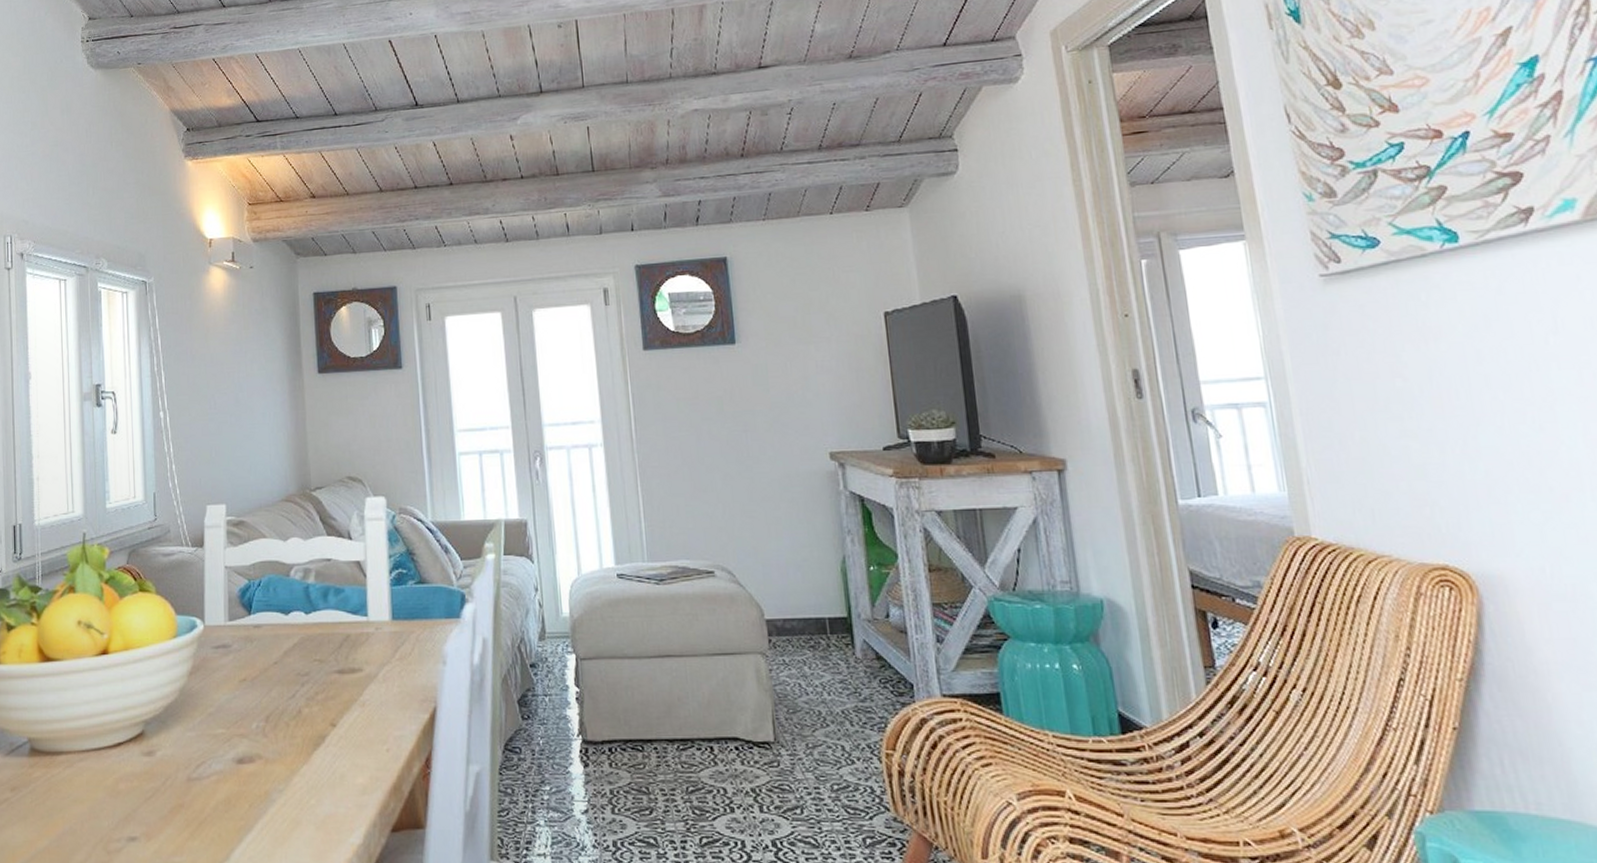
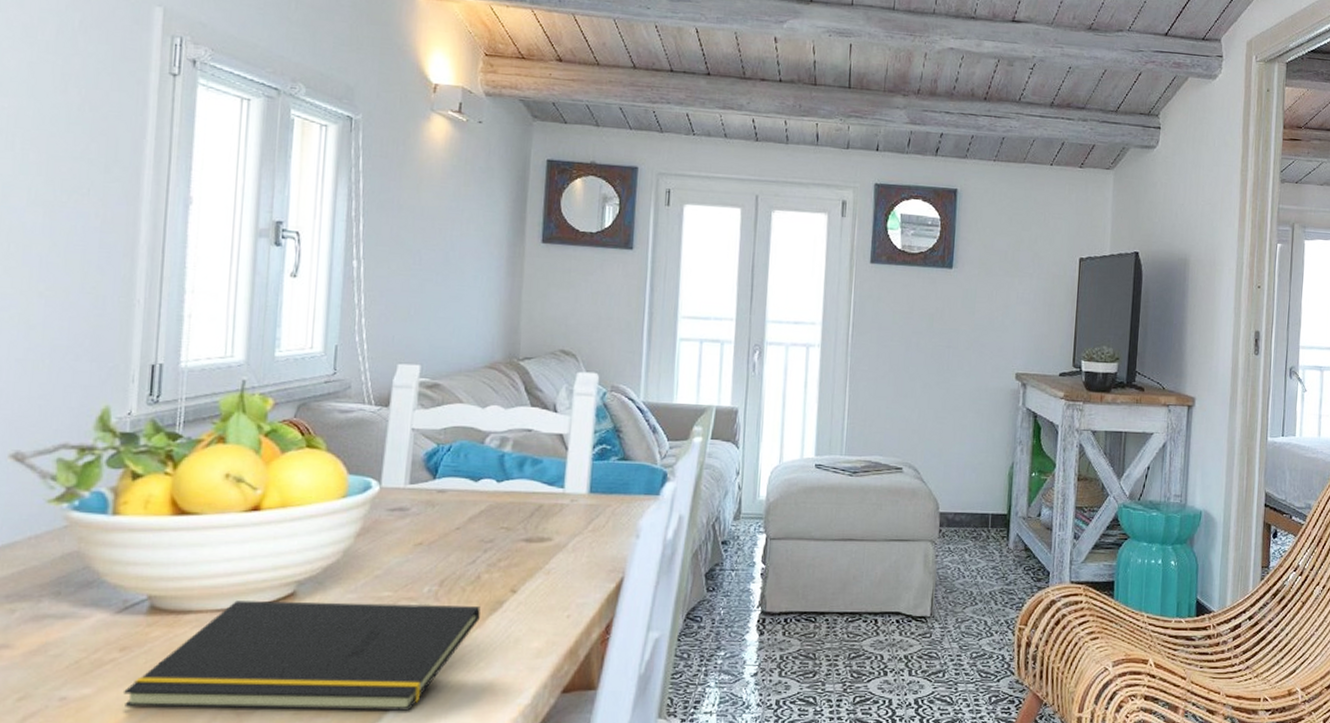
notepad: none [16,740,305,850] -> present [122,600,481,711]

